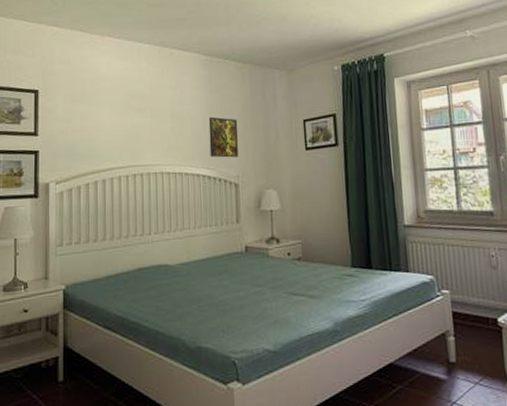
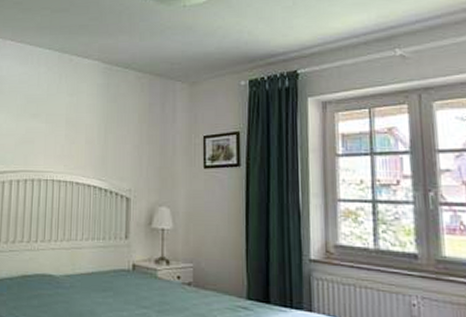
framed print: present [208,116,239,158] -> none [102,126,134,170]

